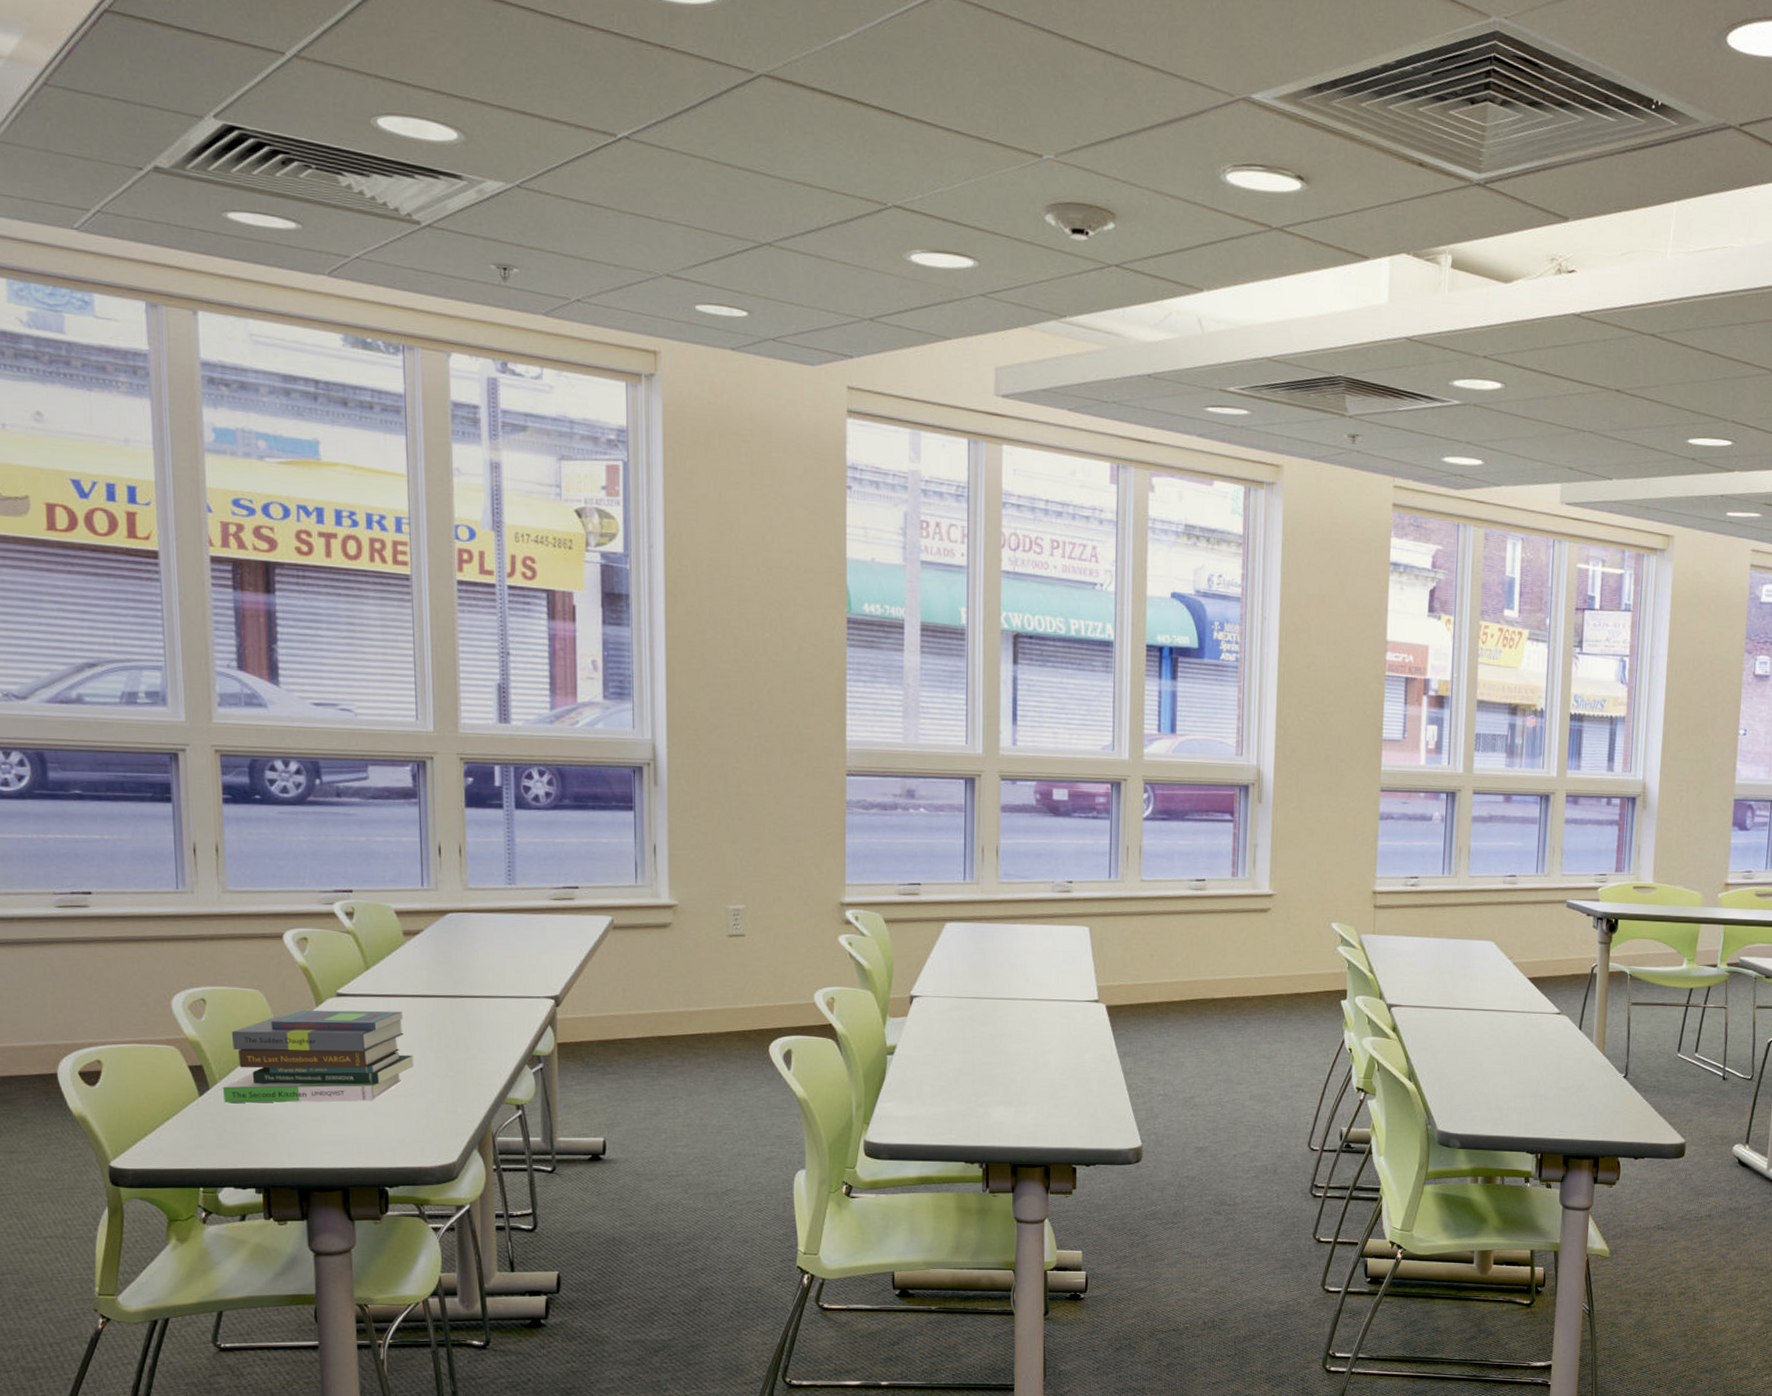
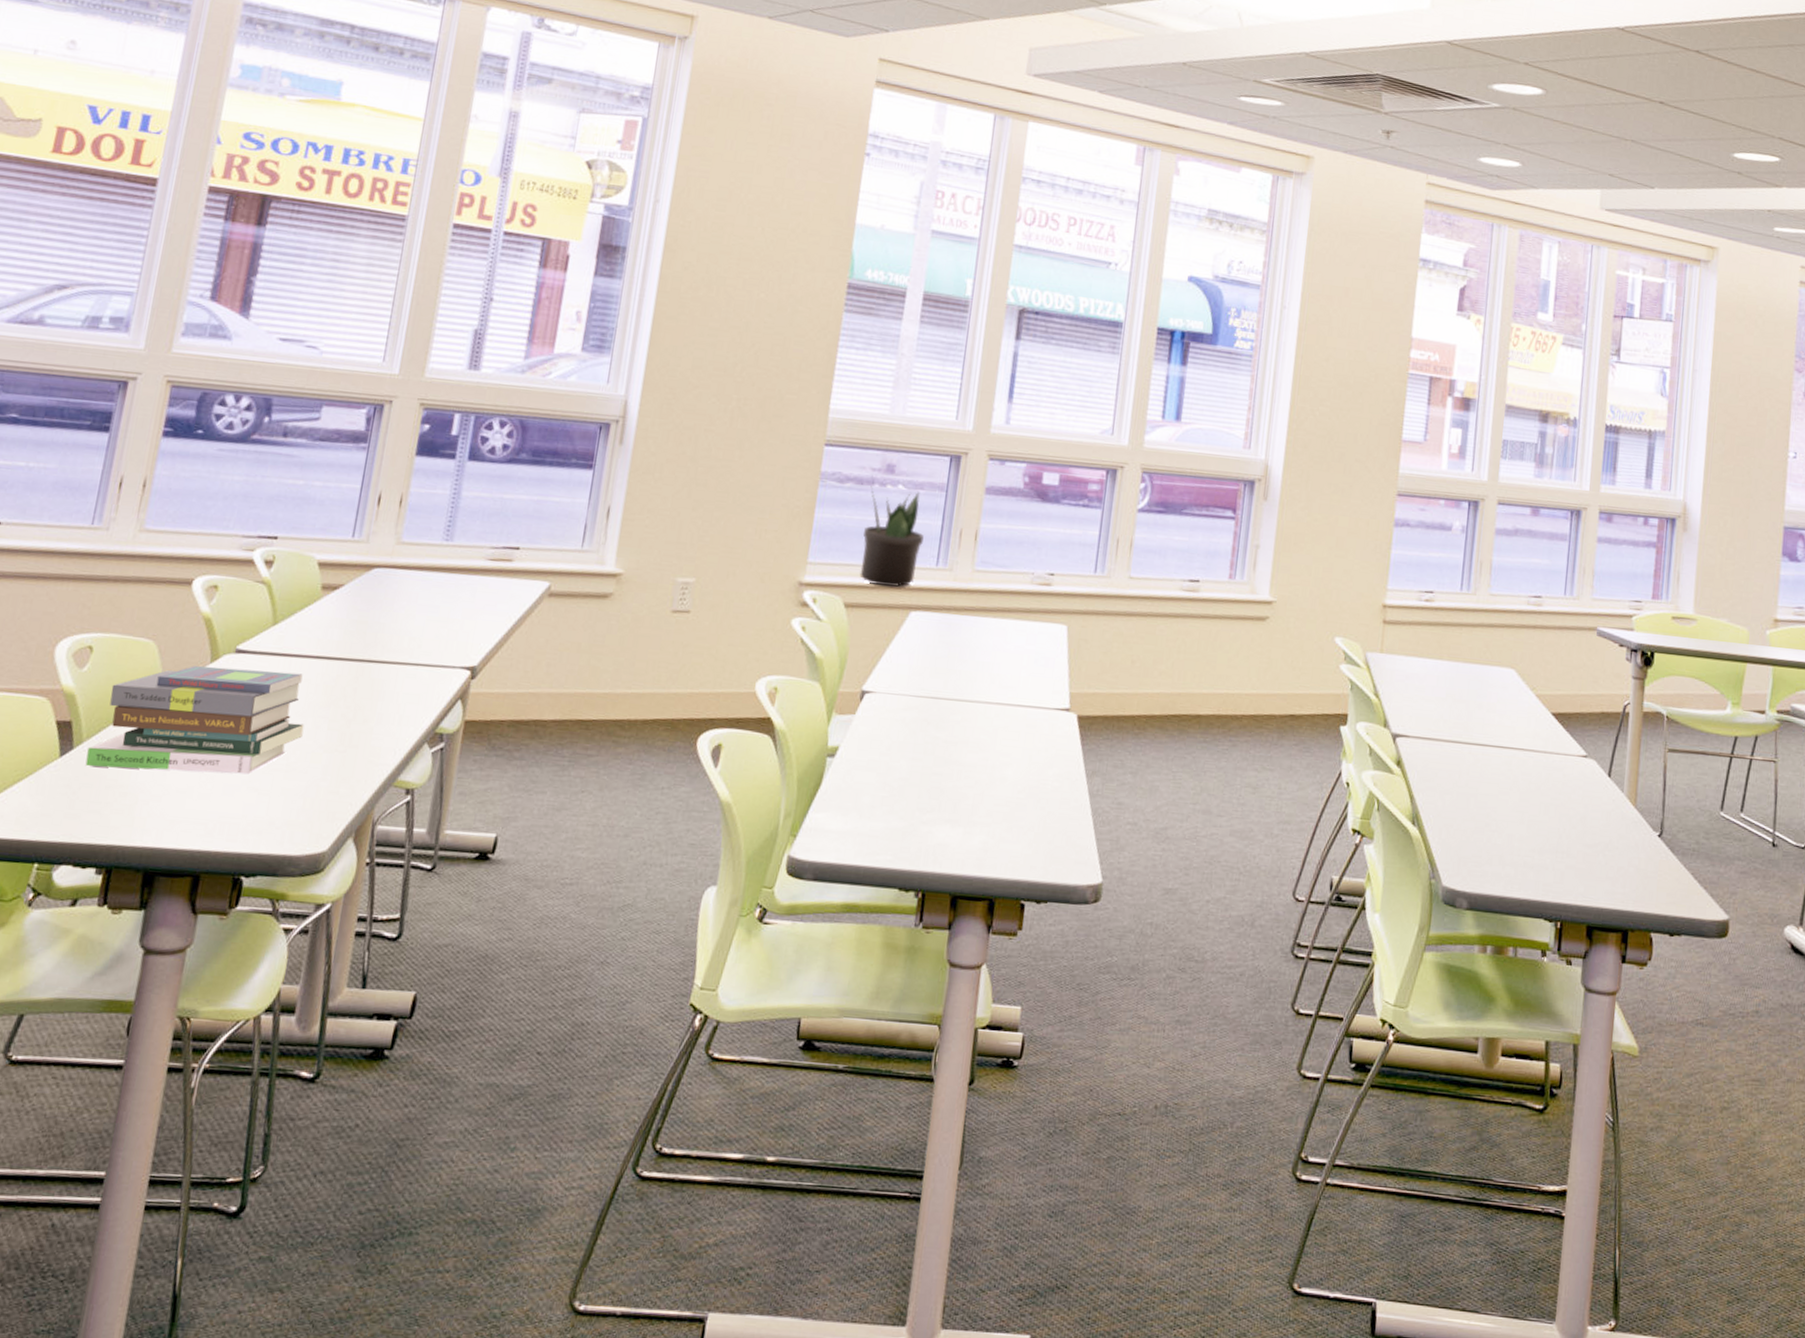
planter: none [894,811,949,902] -> present [859,486,924,587]

